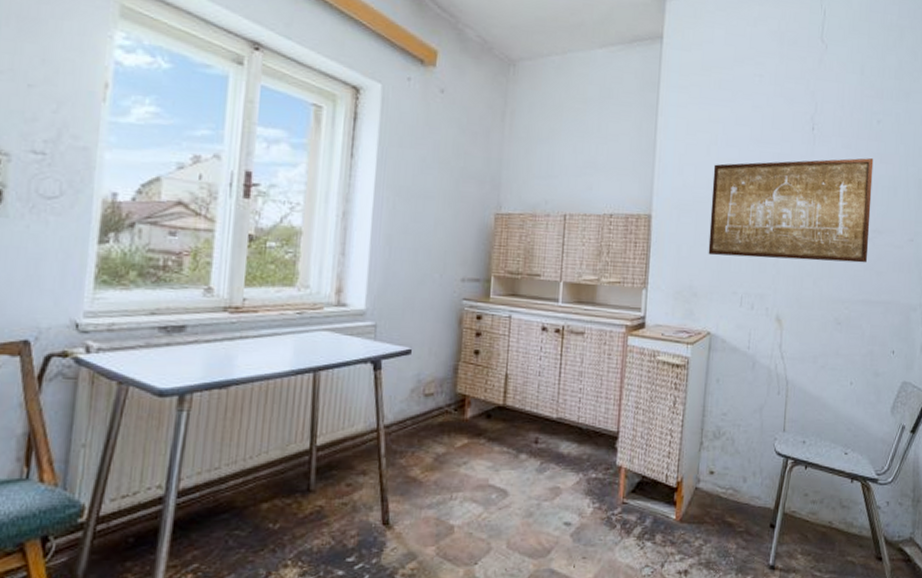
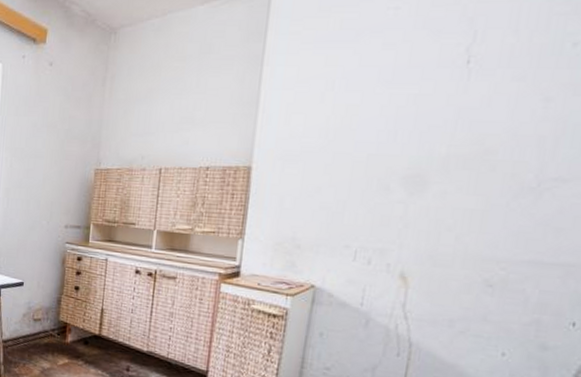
wall art: present [708,157,874,263] -> none [316,89,563,218]

